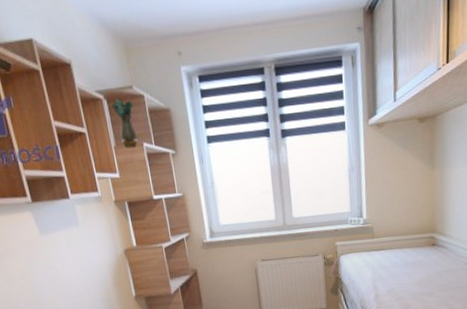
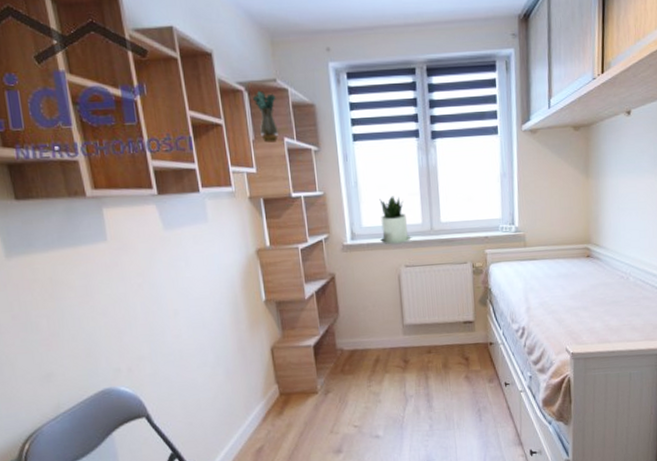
planter: none [235,194,266,241] -> present [379,196,411,245]

